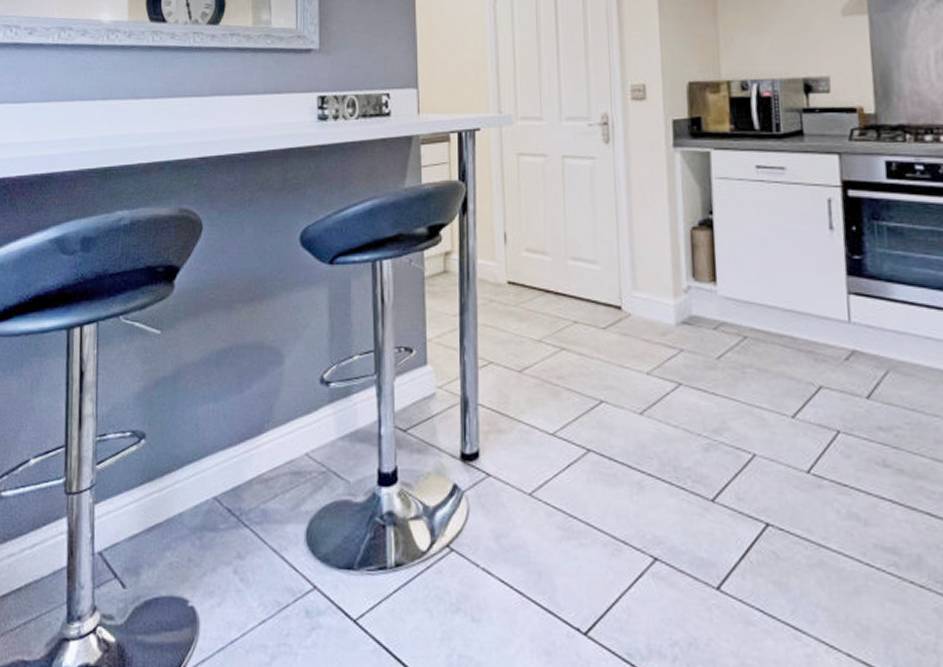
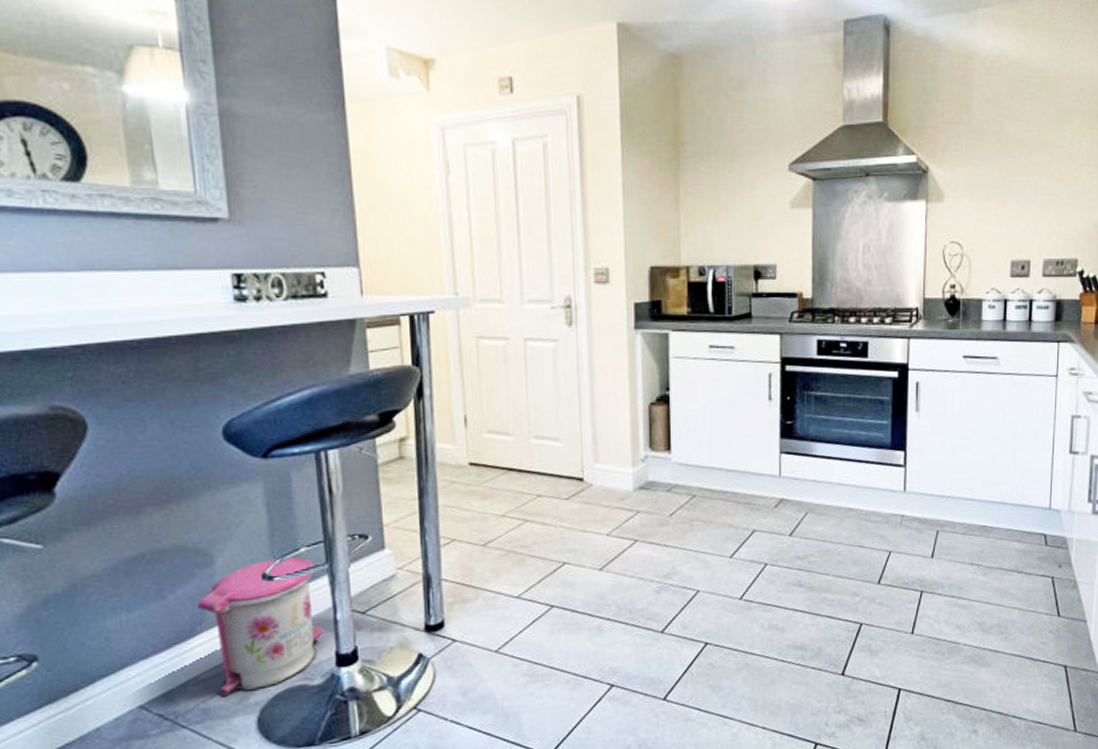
trash can: none [268,363,370,499] -> present [198,556,325,696]

